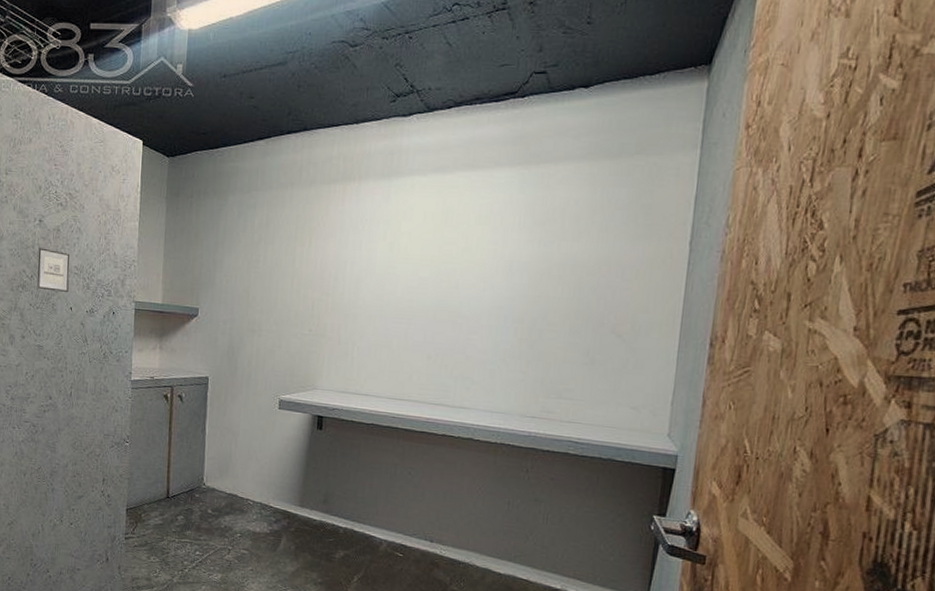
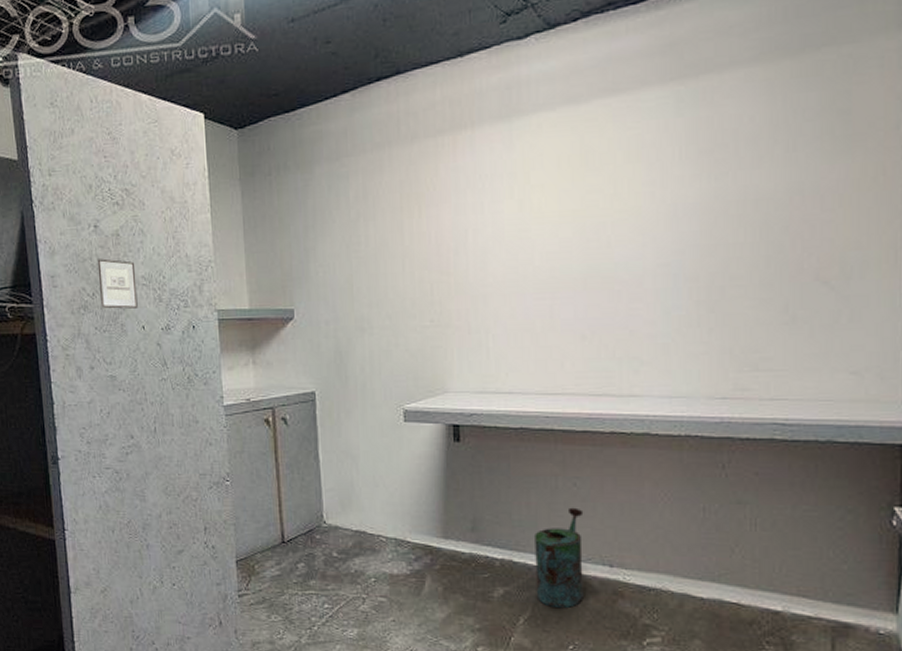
watering can: none [369,491,415,572] -> present [535,507,584,609]

